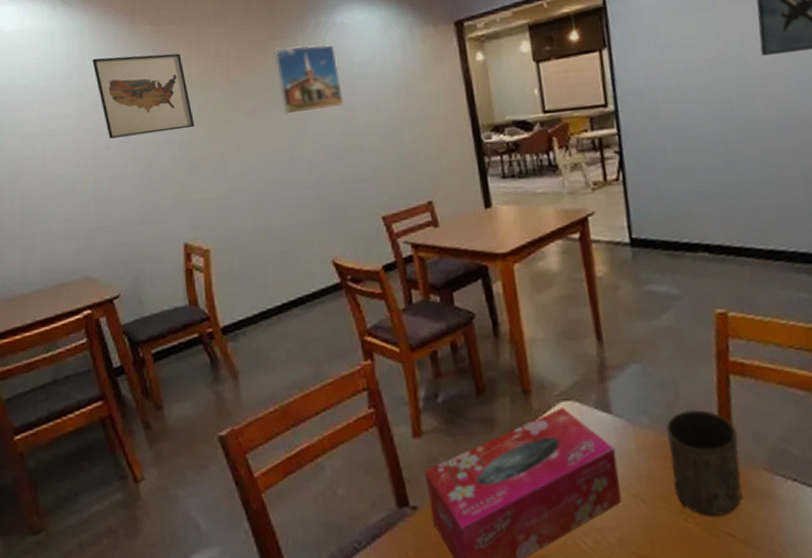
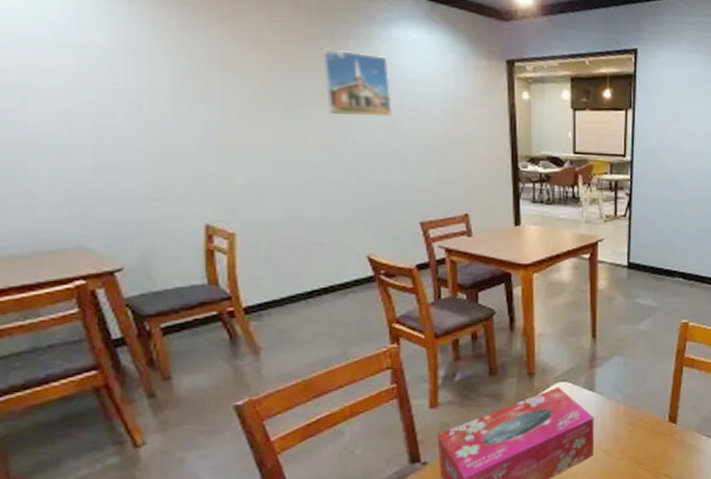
wall art: present [92,53,195,139] -> none [95,14,226,110]
cup: present [666,408,742,518] -> none [633,389,682,464]

